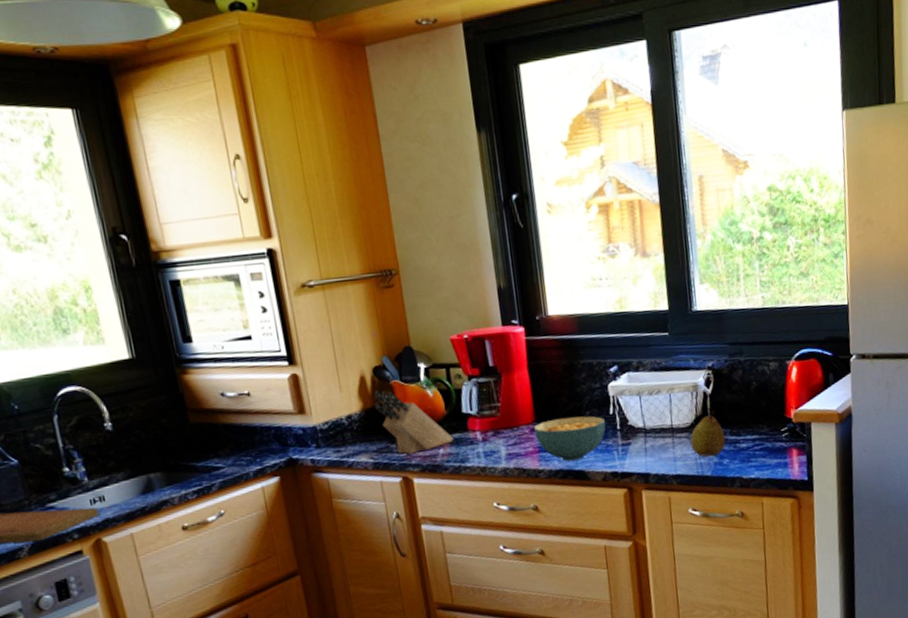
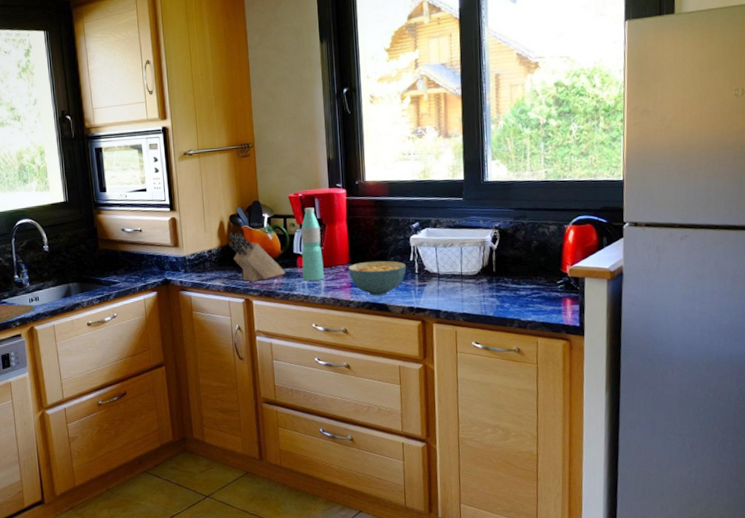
water bottle: none [469,352,504,448] -> present [301,207,324,281]
fruit: present [690,411,726,457] -> none [477,263,507,300]

